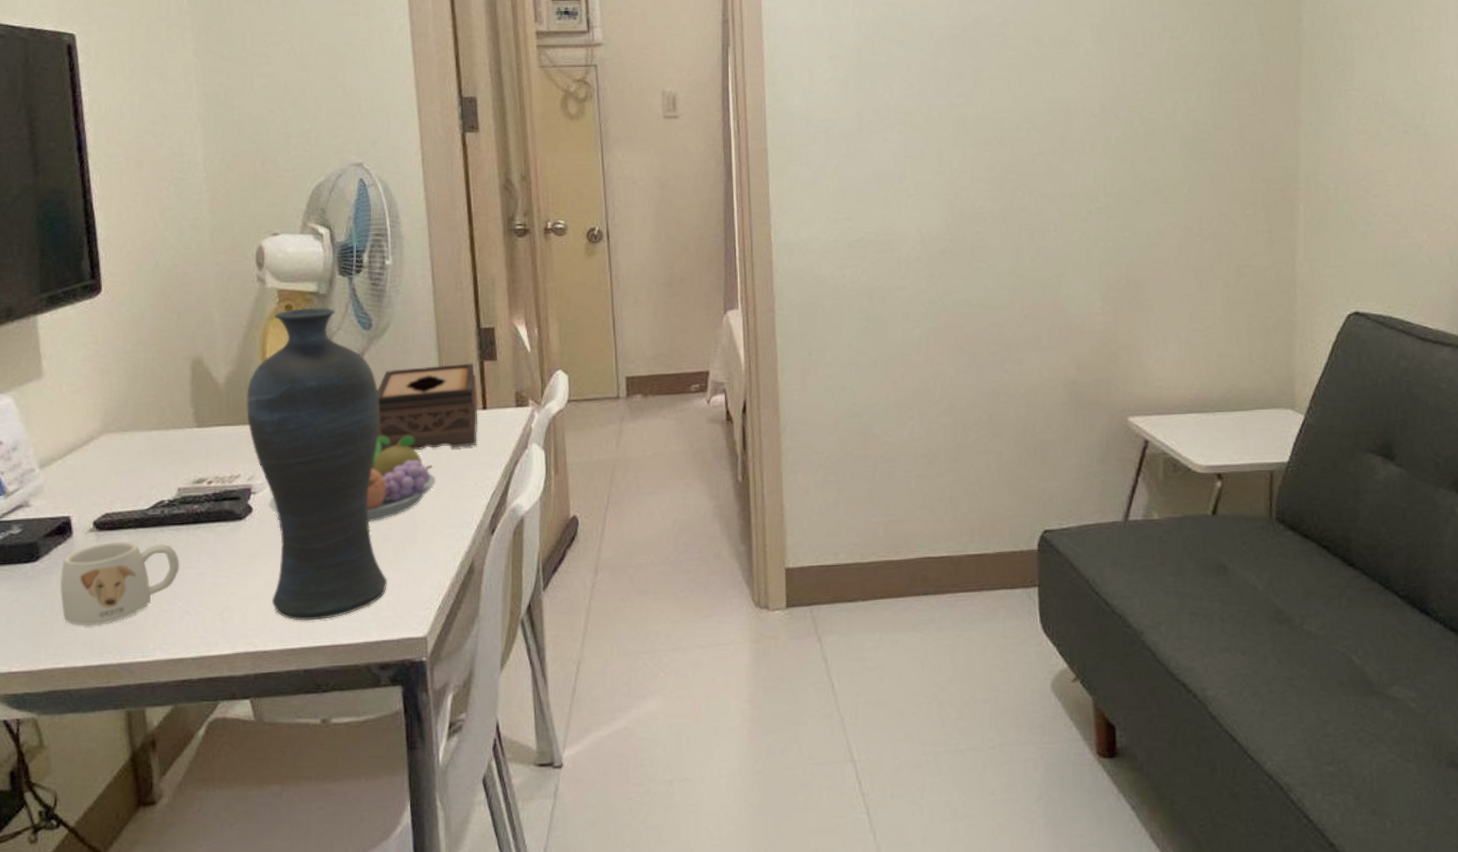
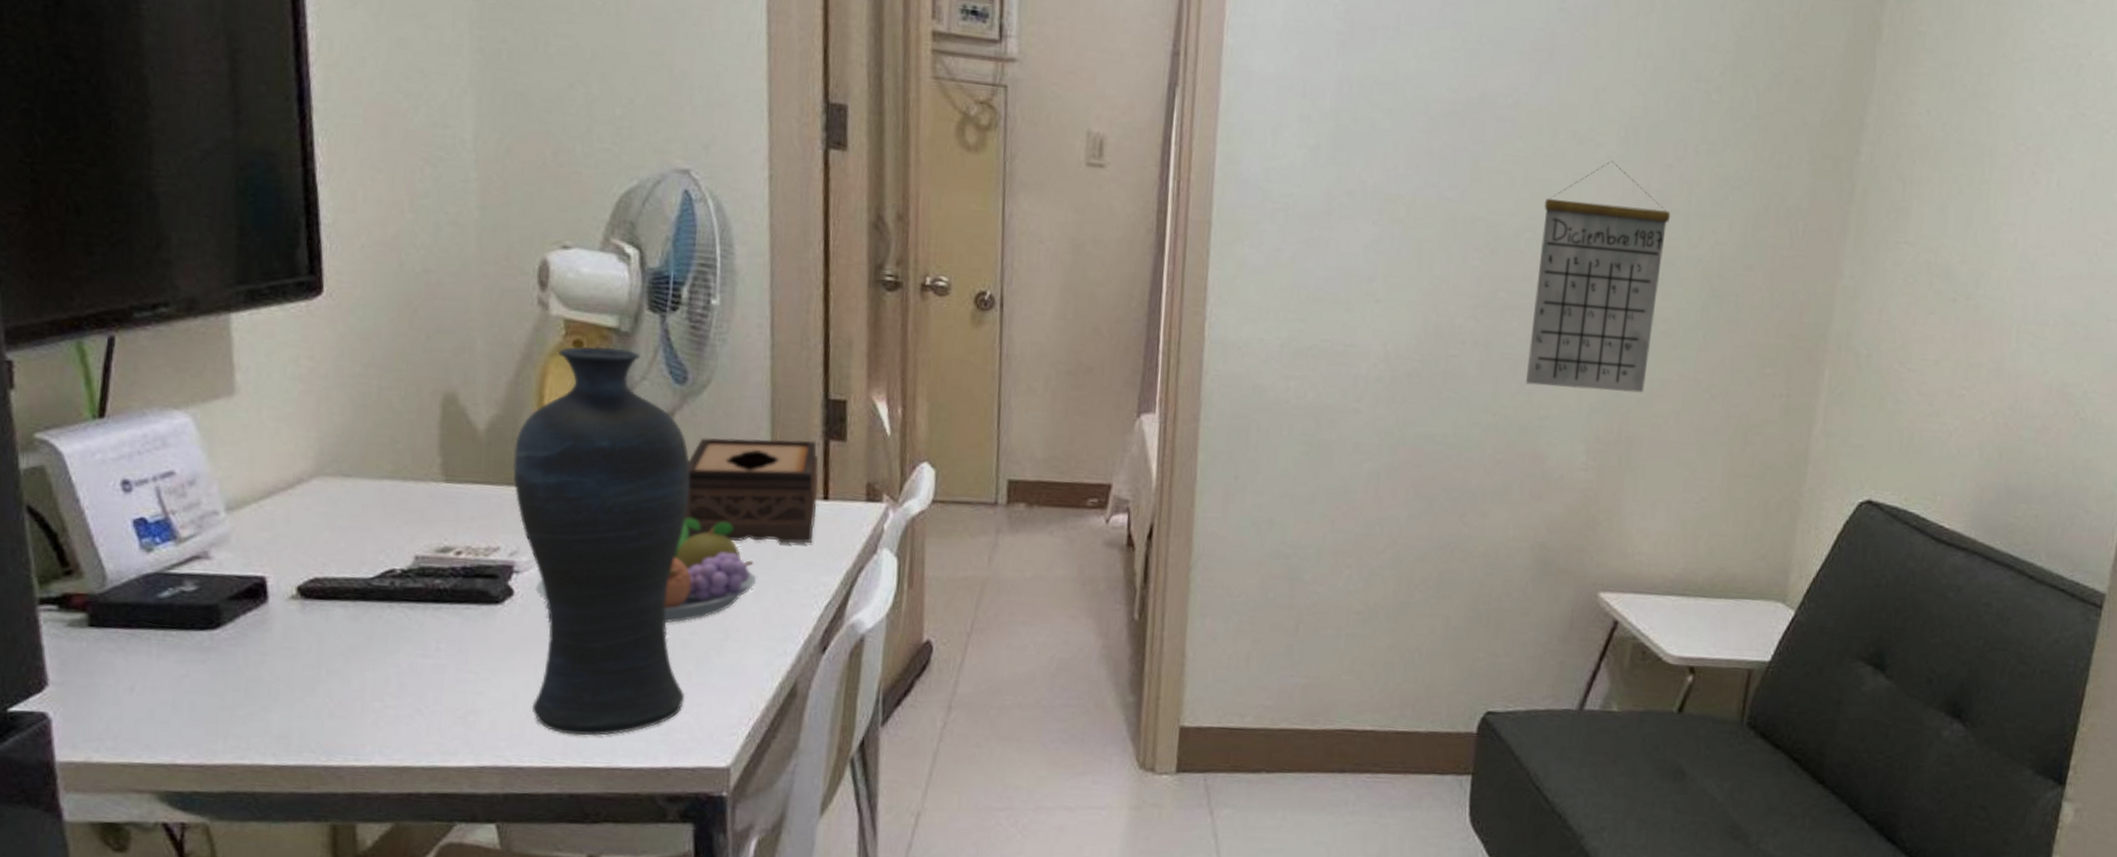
mug: present [60,541,180,625] -> none [247,613,413,716]
calendar: none [1038,56,1146,248] -> present [1526,160,1670,393]

